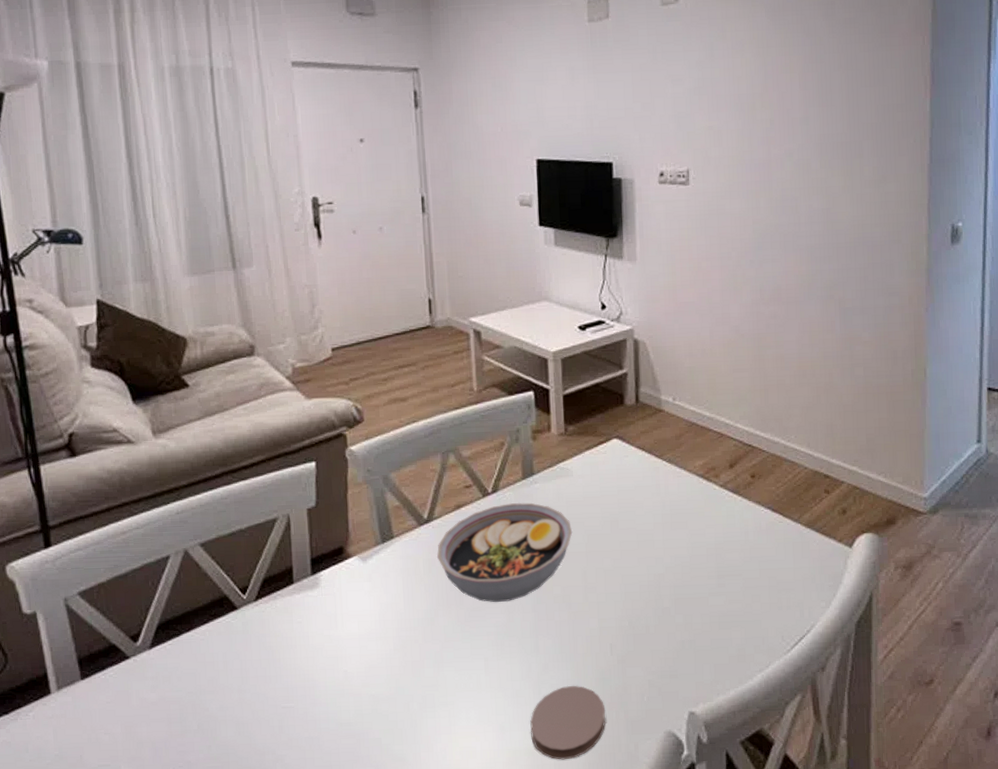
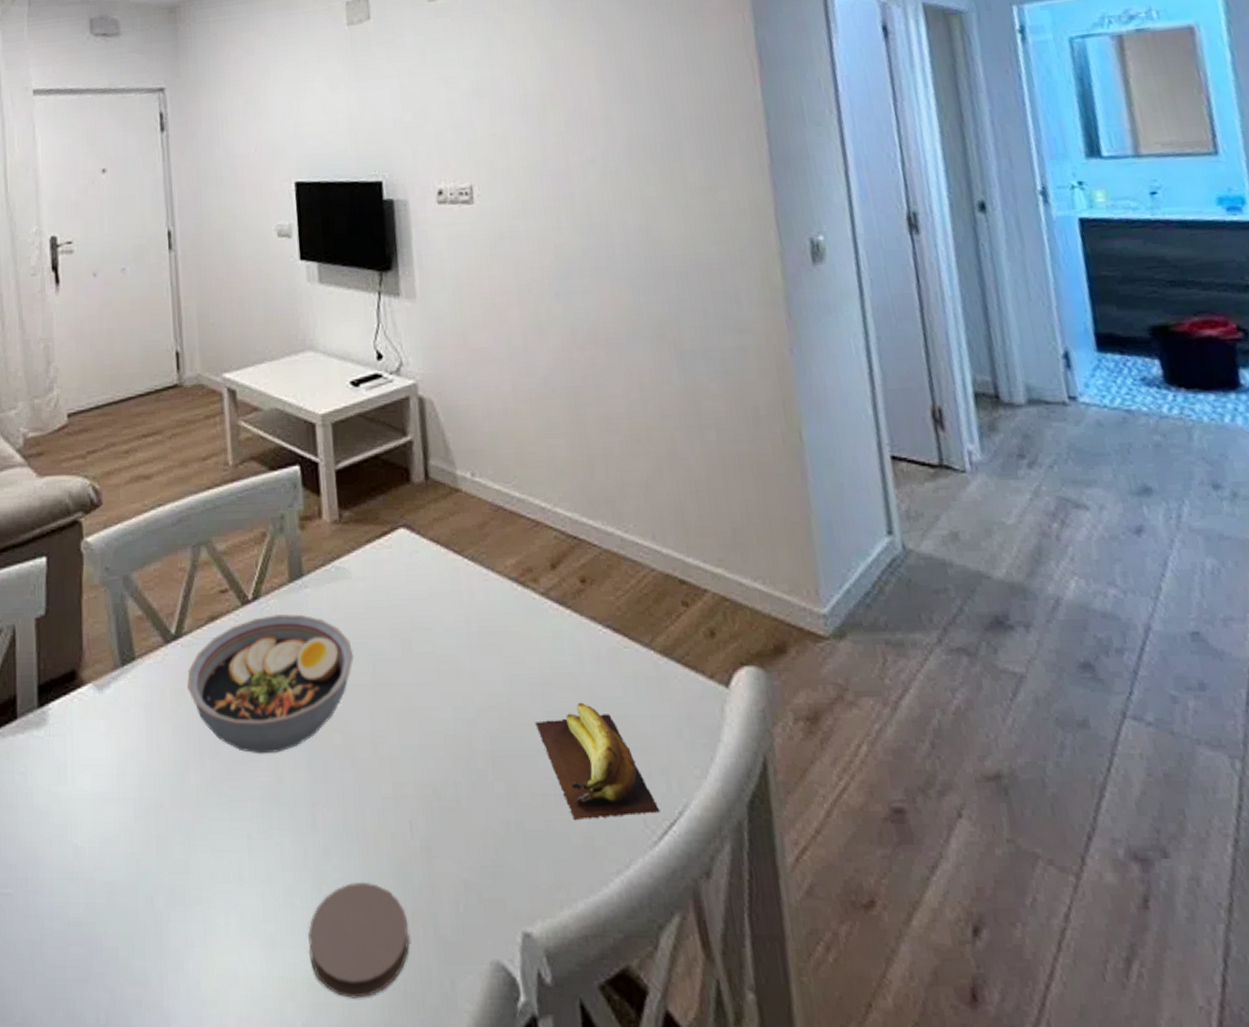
banana: none [709,560,794,638] -> present [535,702,660,819]

